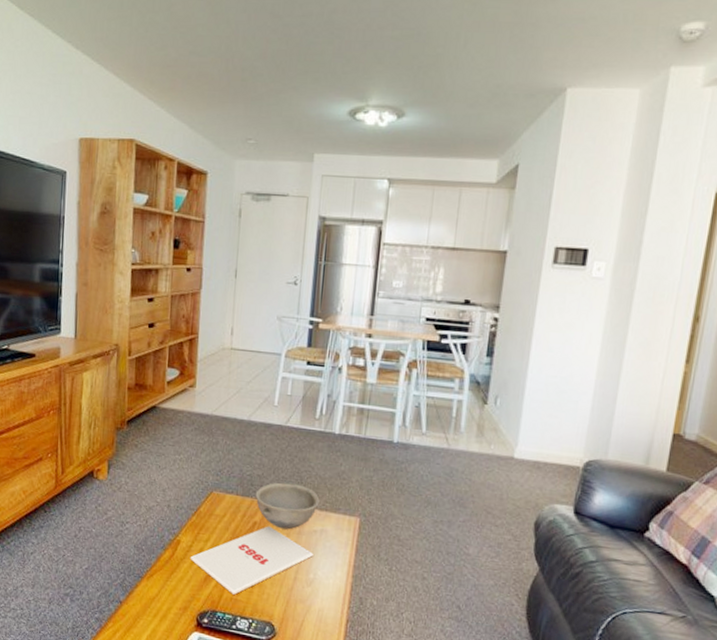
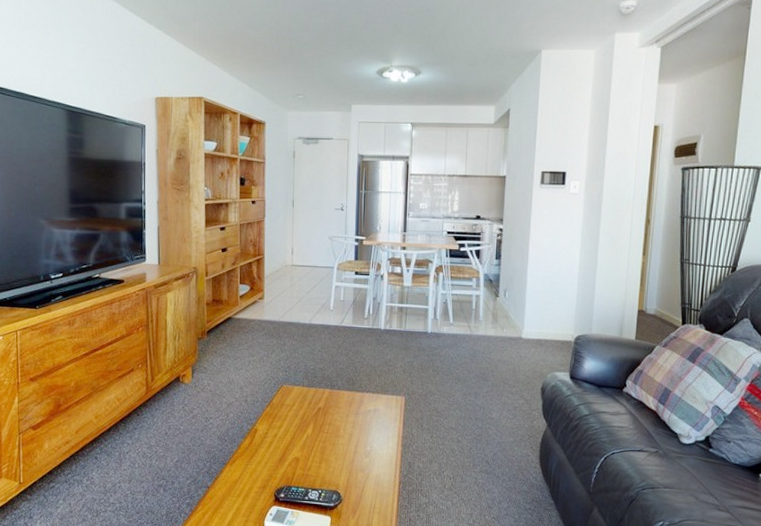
magazine: present [190,526,314,595] -> none [266,410,369,471]
bowl: present [255,482,320,530] -> none [318,373,372,412]

